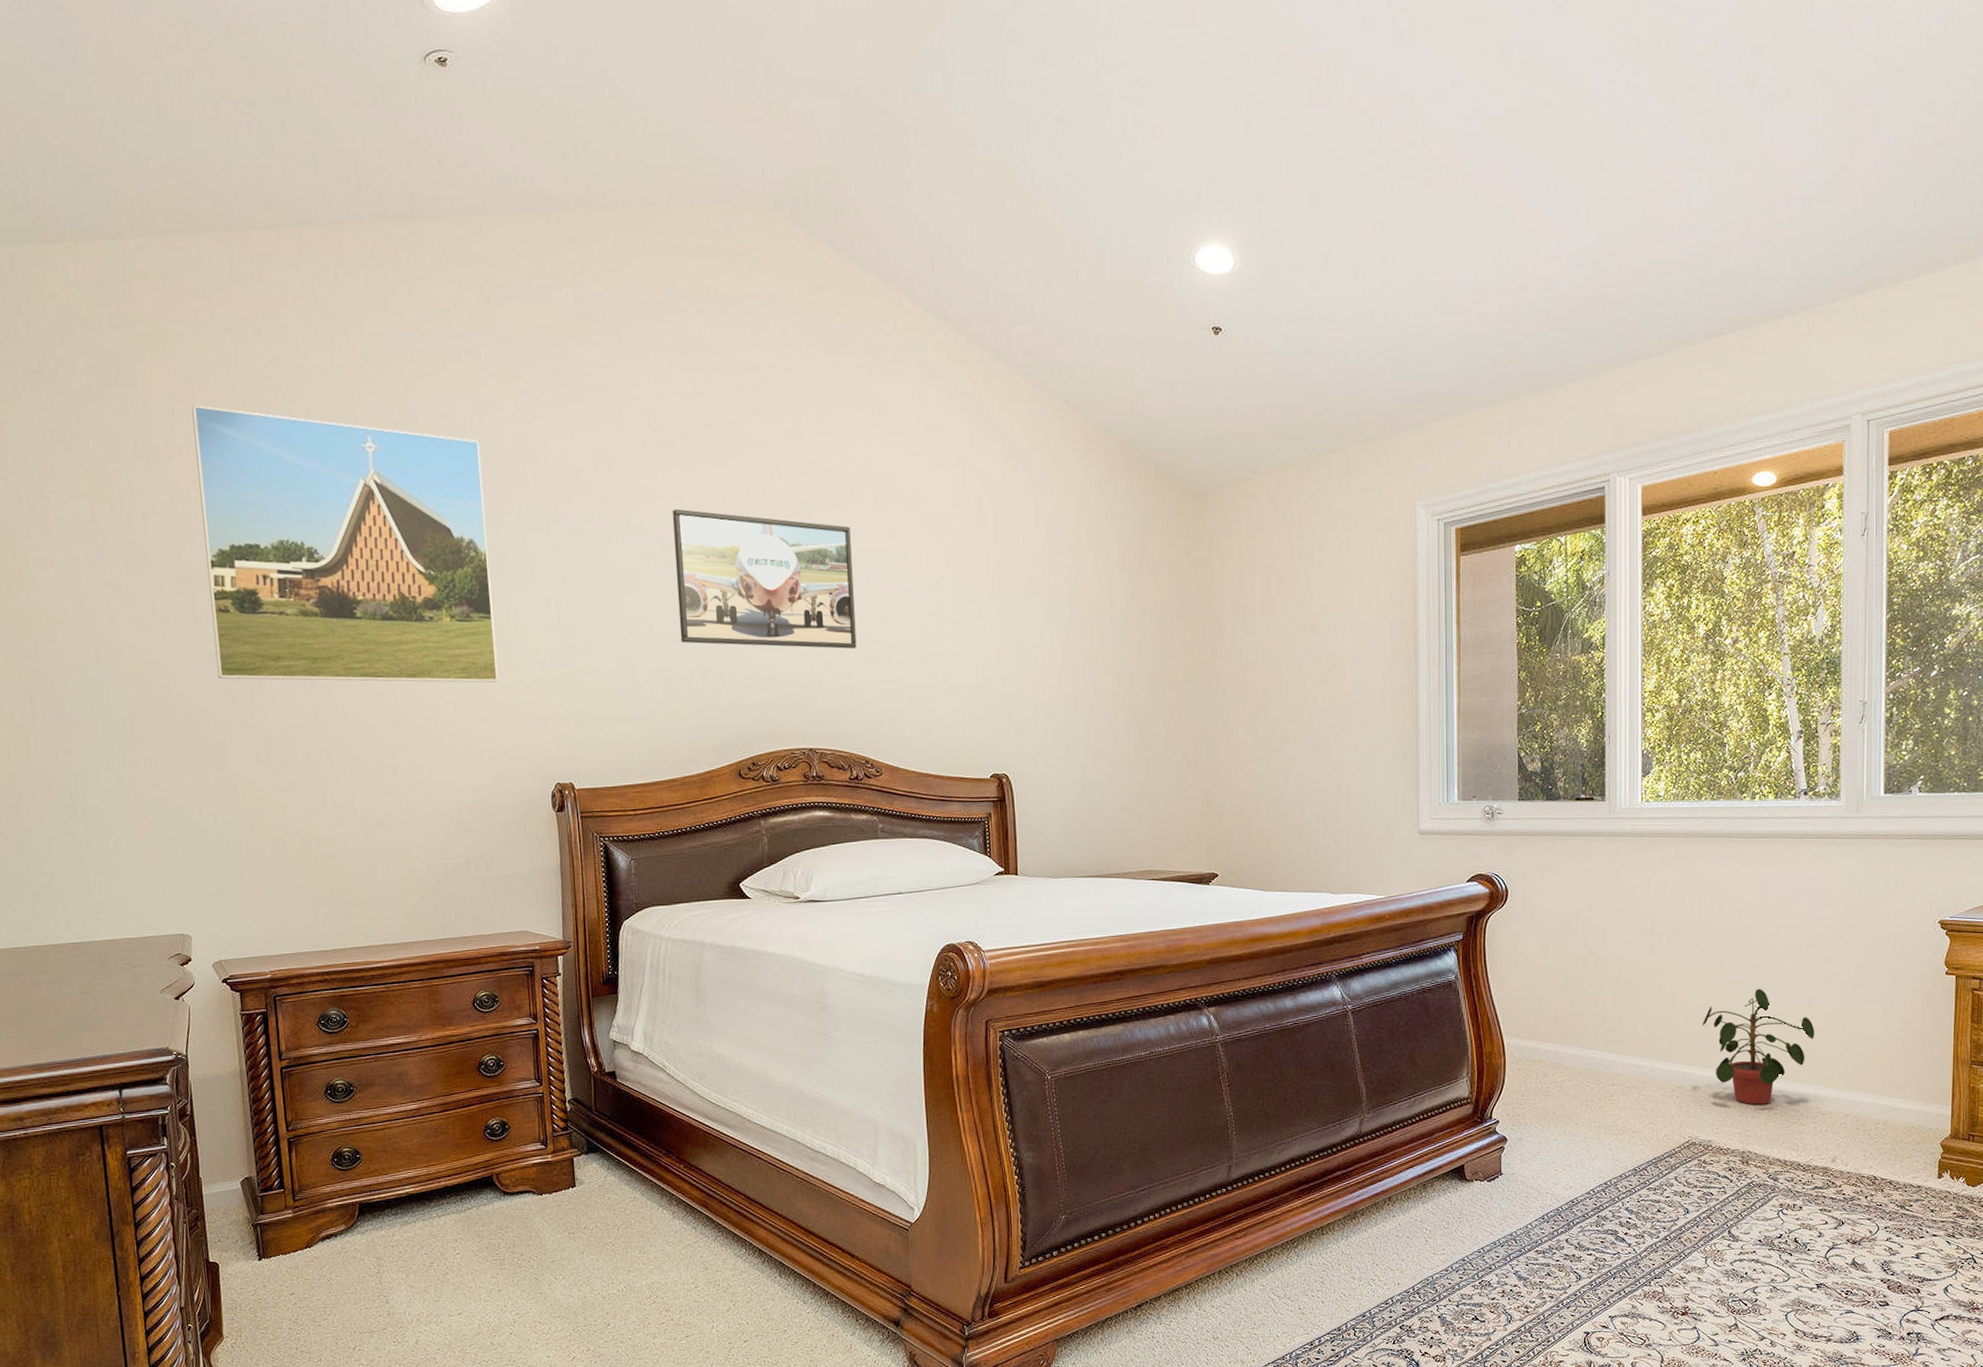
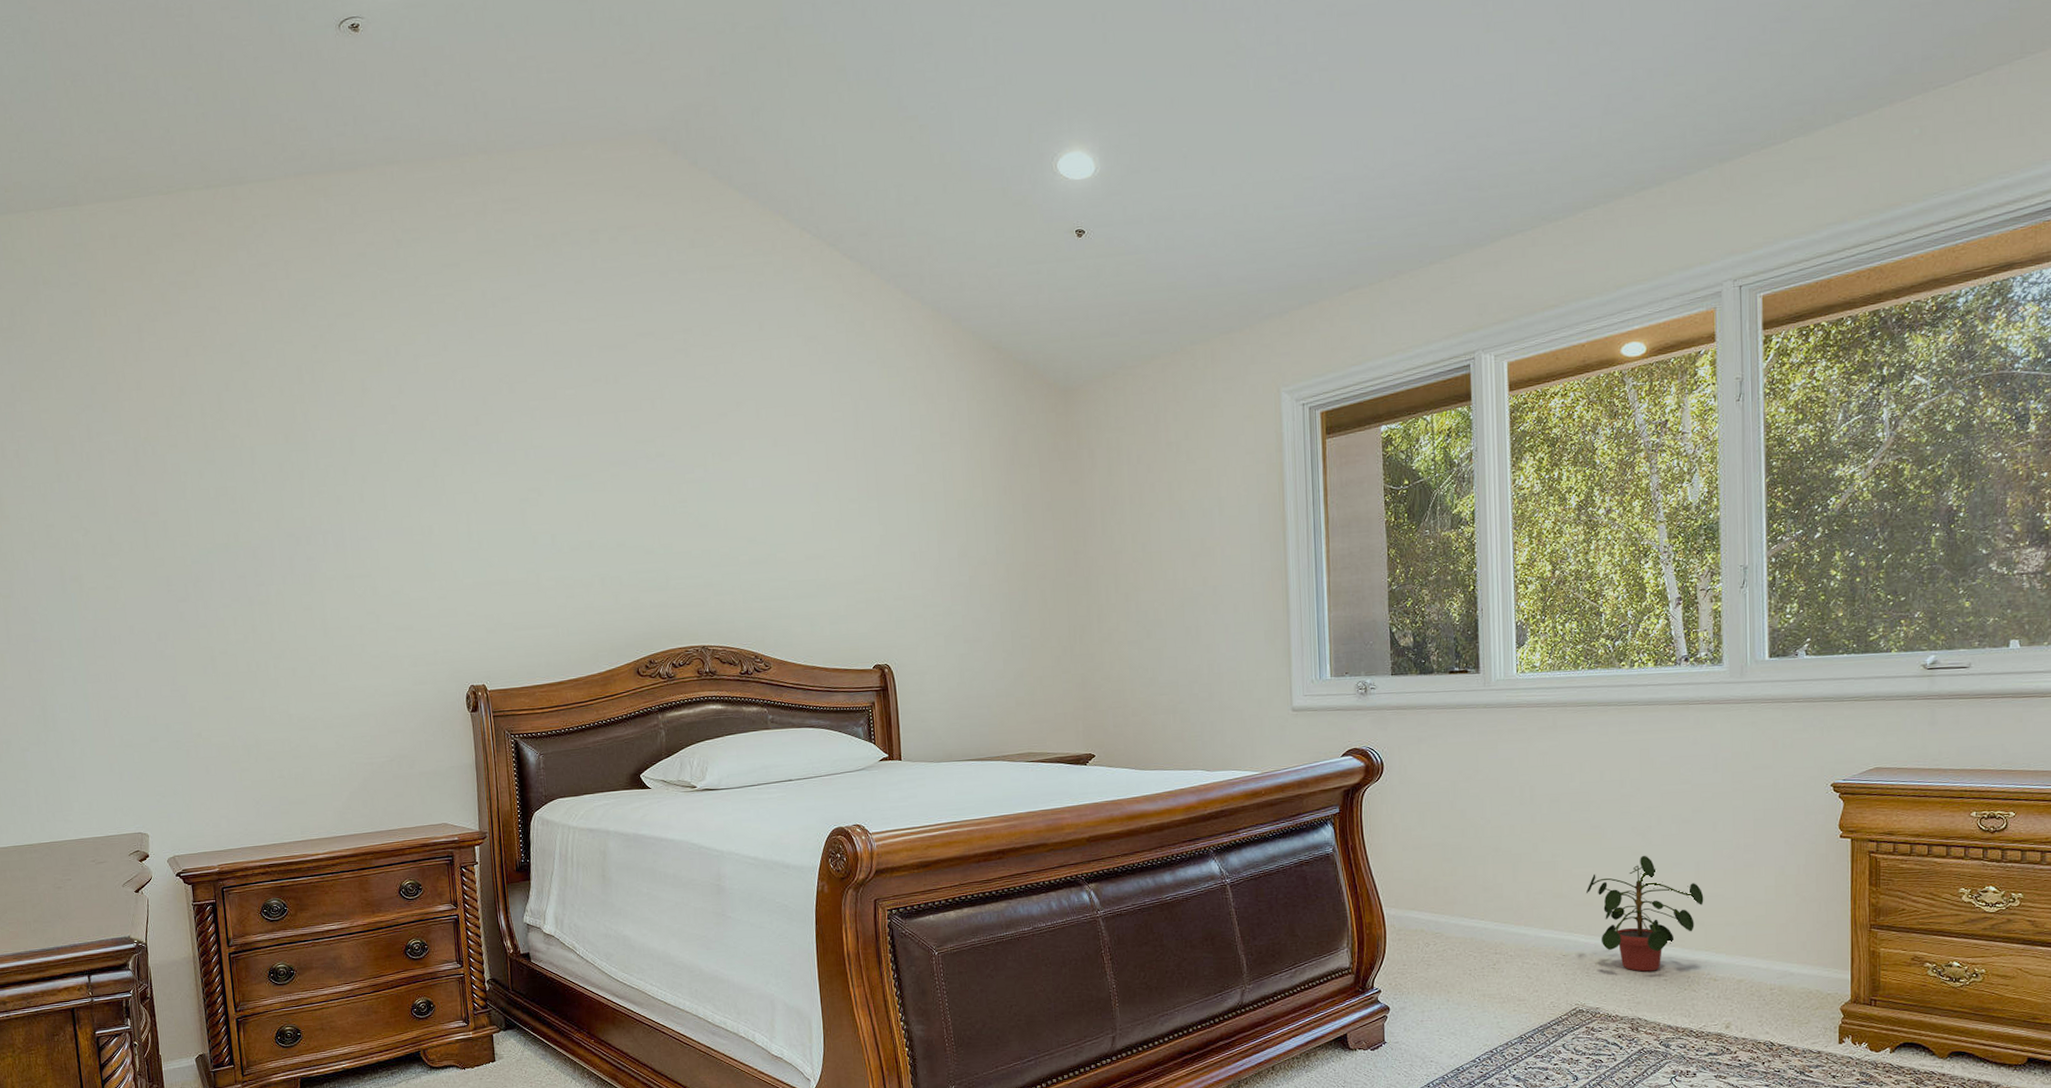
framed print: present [191,405,499,683] -> none [140,352,416,600]
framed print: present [672,509,857,649] -> none [570,426,744,552]

